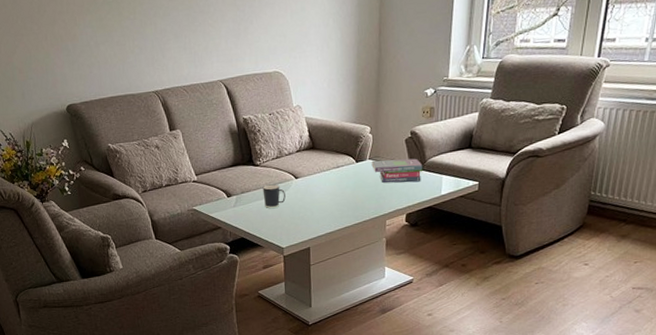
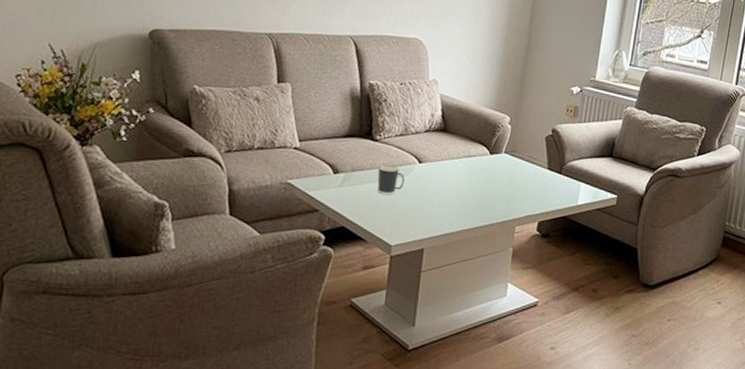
books: present [371,158,423,184] -> none [506,155,562,187]

